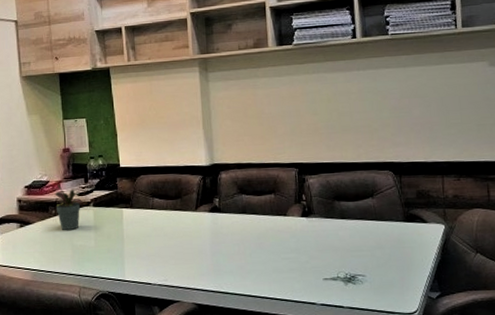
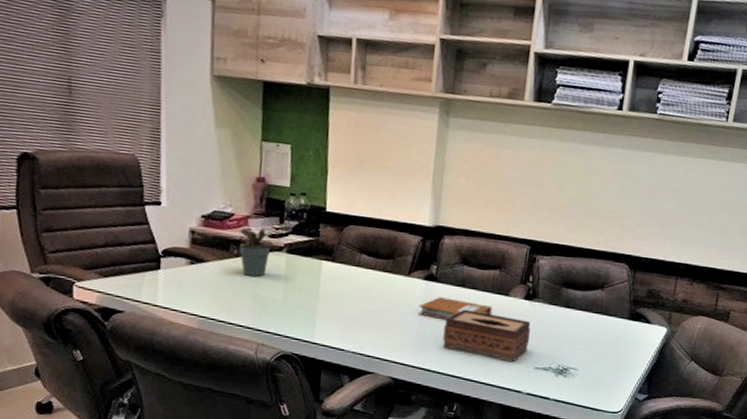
notebook: none [209,225,276,245] -> present [418,297,493,319]
tissue box: none [234,233,314,277] -> present [443,309,531,363]

